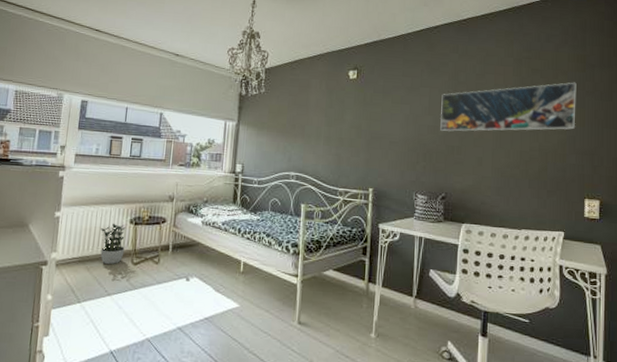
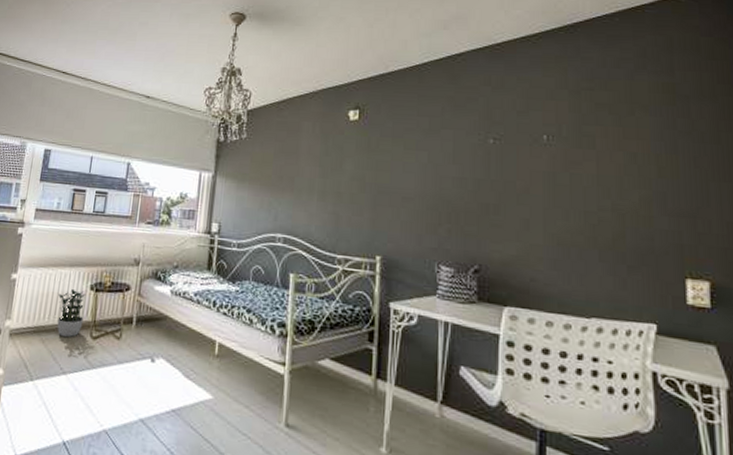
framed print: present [440,82,577,132] -> none [469,119,665,185]

